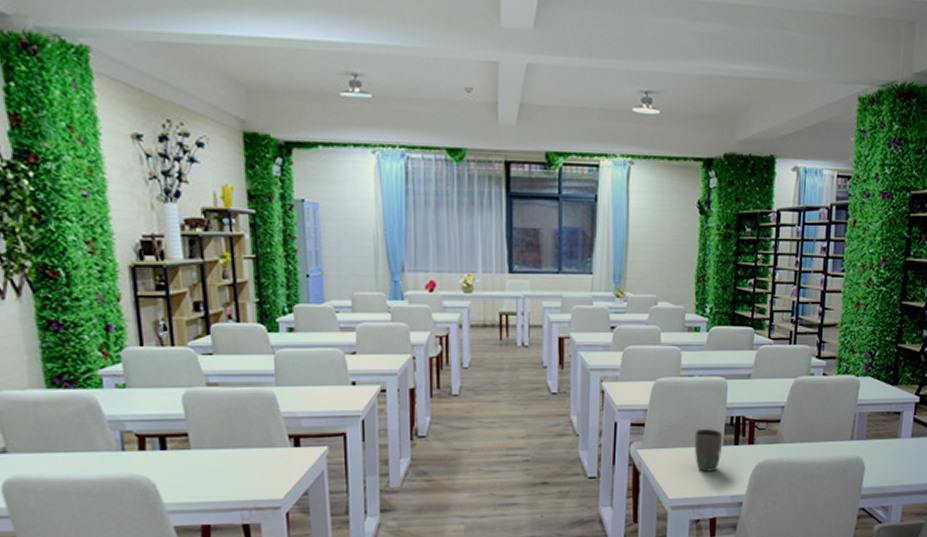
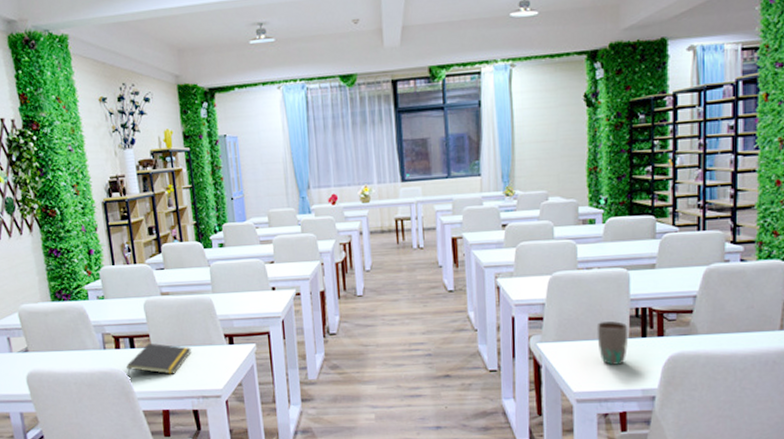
notepad: none [154,443,246,486] -> present [126,343,192,378]

